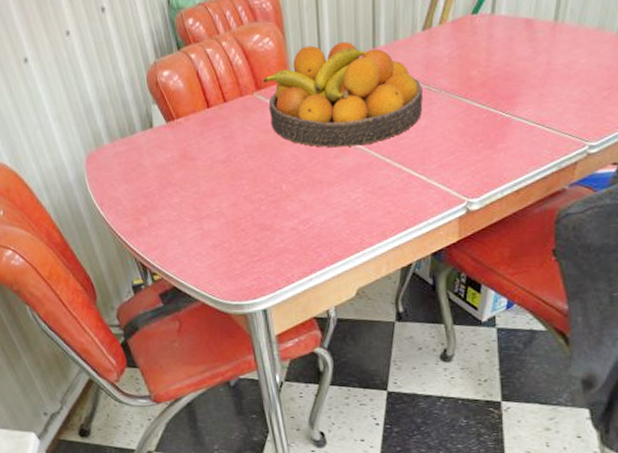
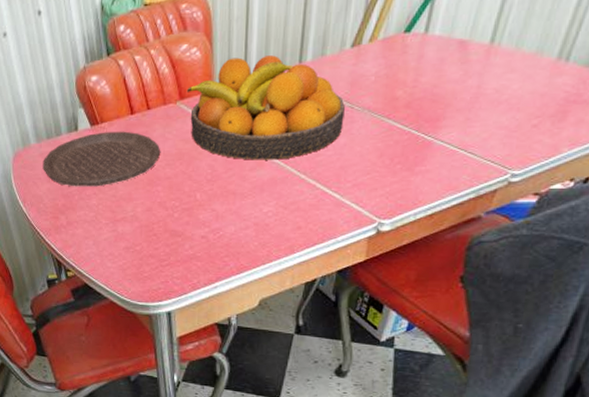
plate: none [118,125,242,186] -> present [43,131,161,187]

